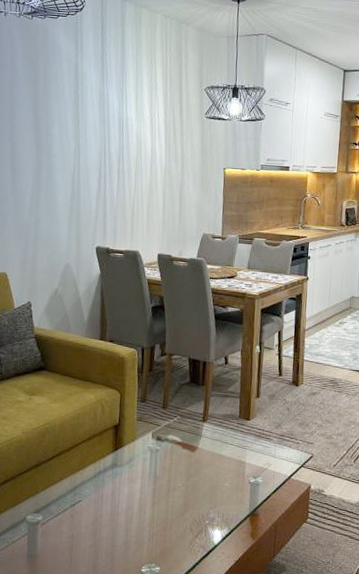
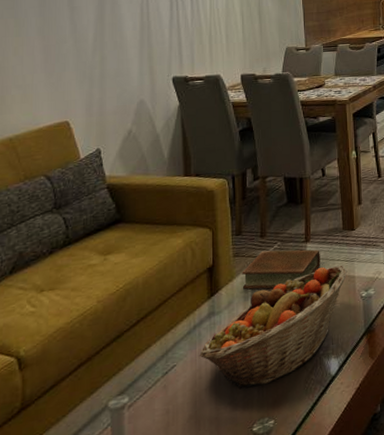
fruit basket: none [101,447,239,536] -> present [199,265,347,390]
book: none [142,420,216,456] -> present [242,249,321,290]

